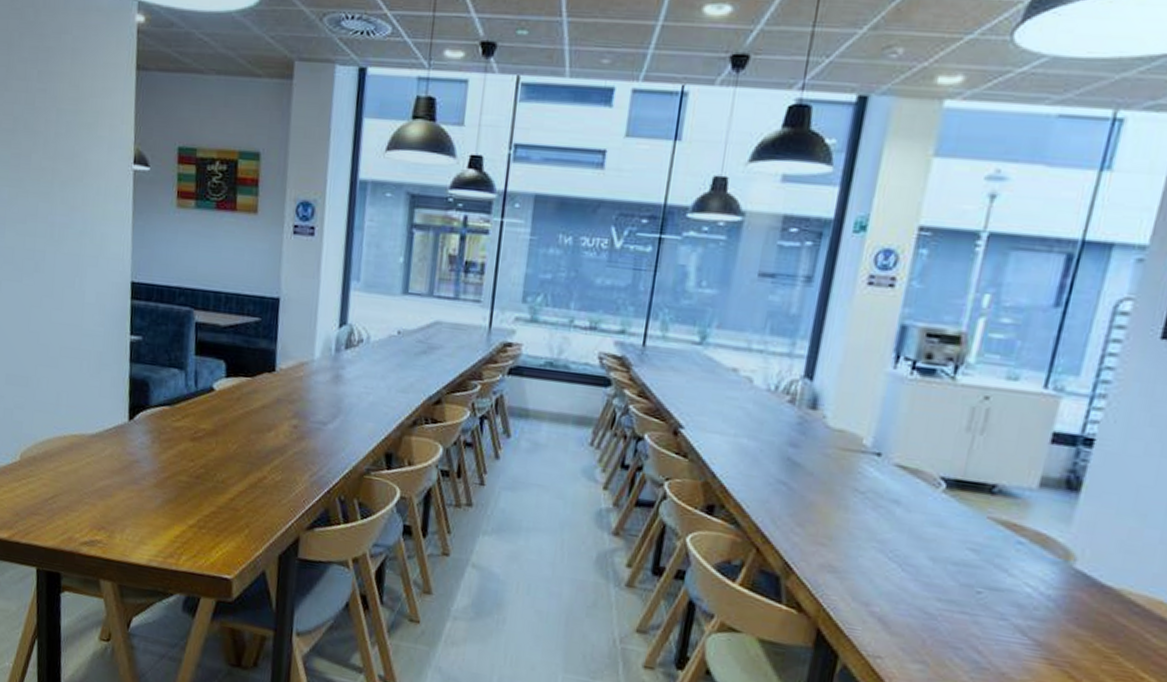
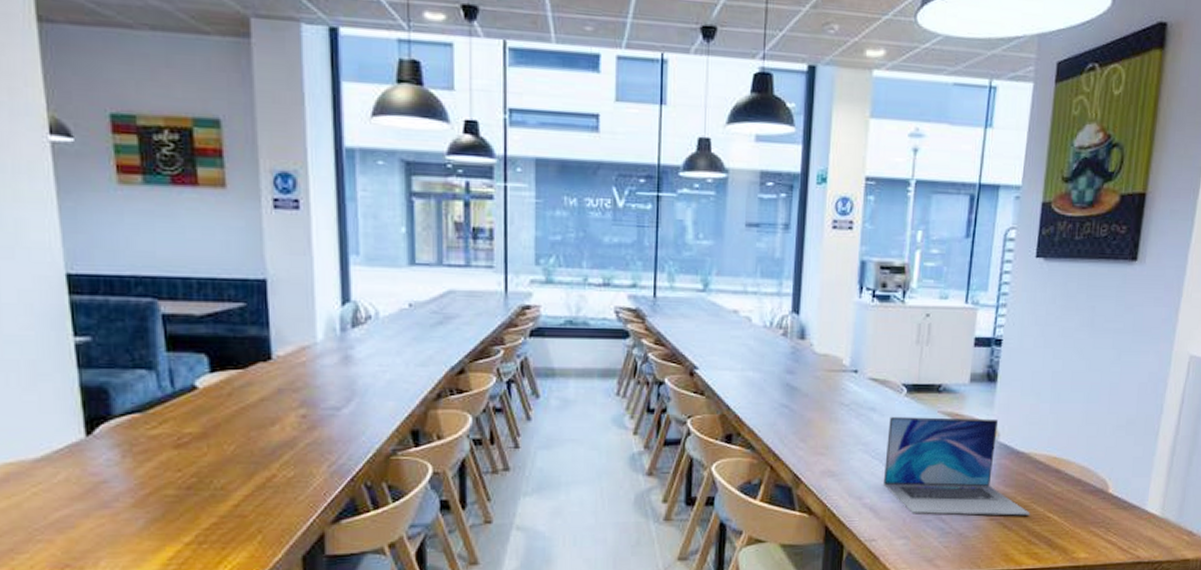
laptop: none [899,513,1114,670] -> present [883,416,1031,516]

